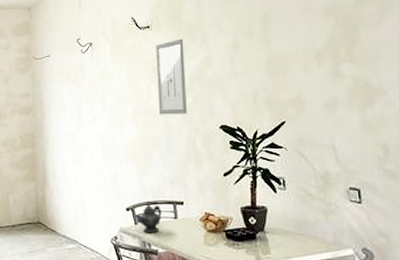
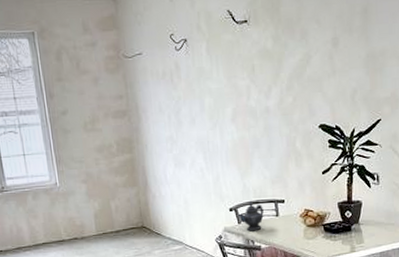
wall art: present [156,38,187,115] -> none [254,34,287,116]

